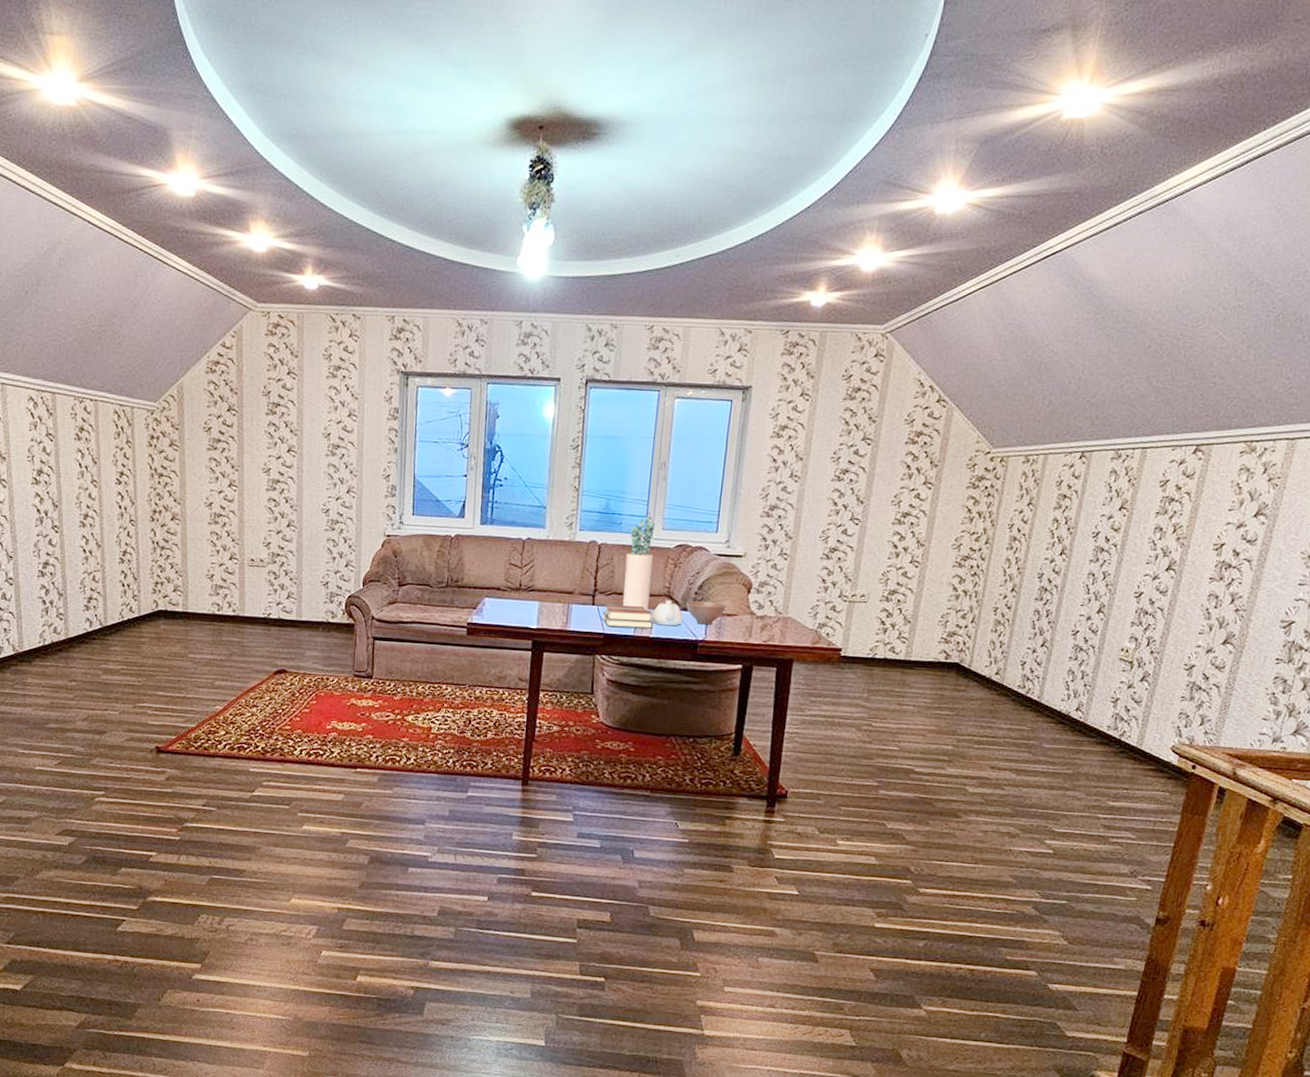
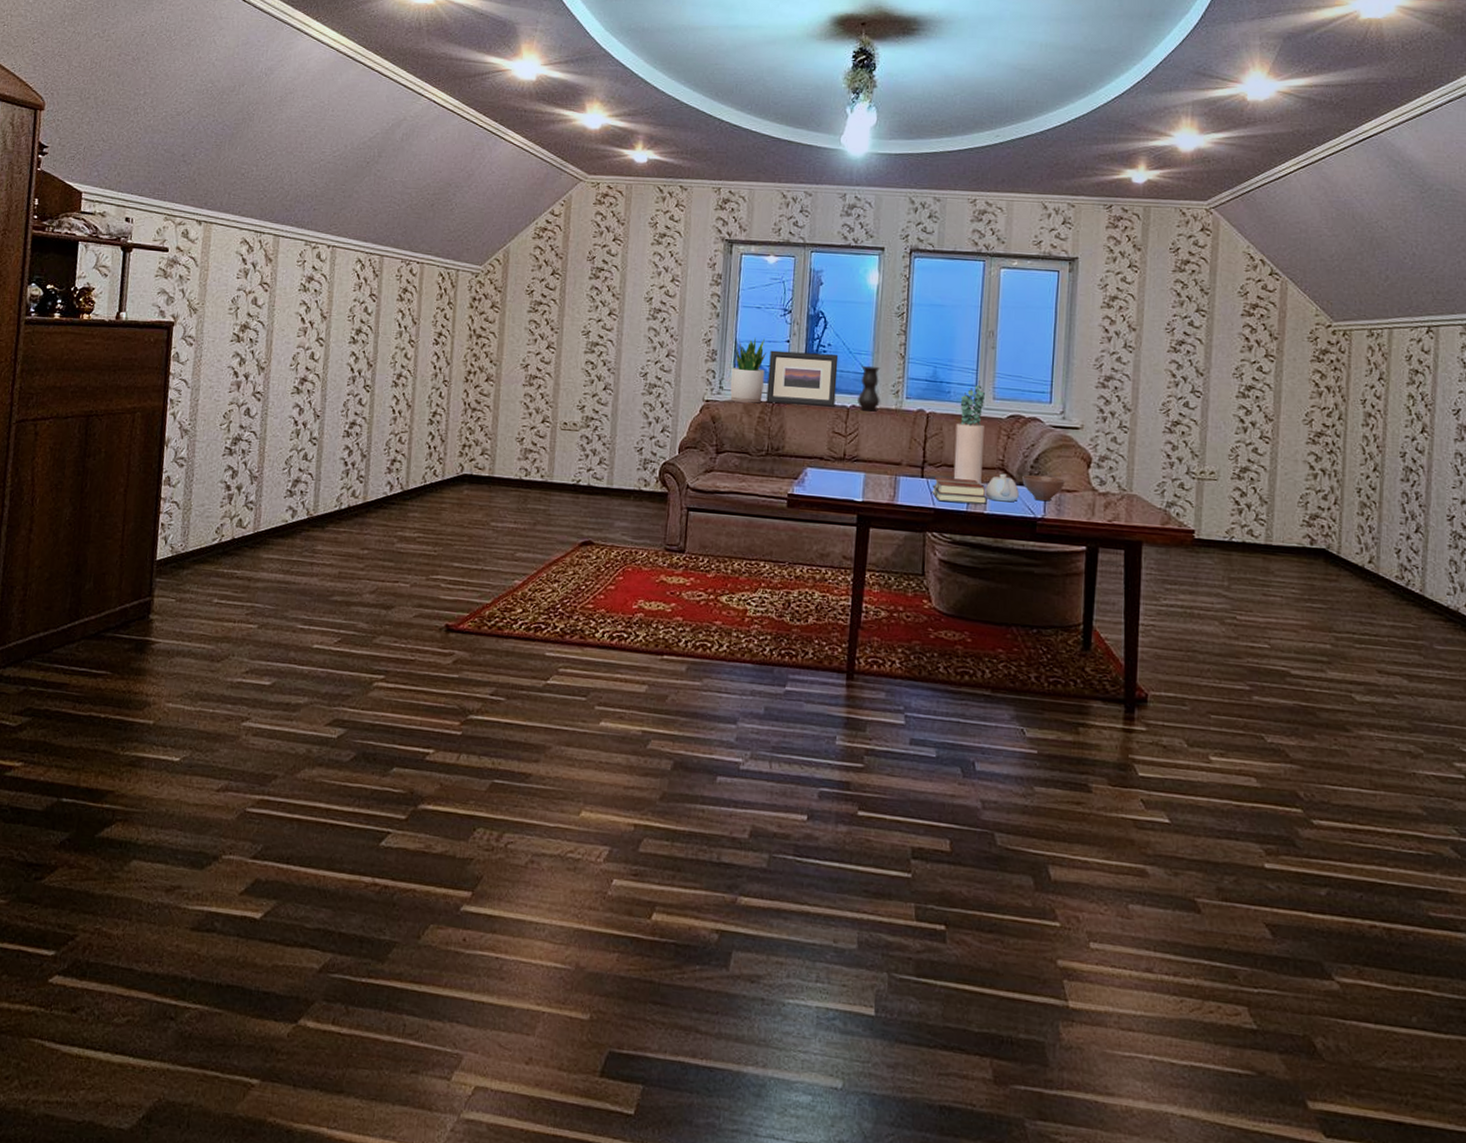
planter: none [410,472,444,538] -> present [730,337,766,404]
picture frame: none [445,485,515,540] -> present [766,350,839,407]
vase: none [533,499,556,544] -> present [858,366,881,412]

